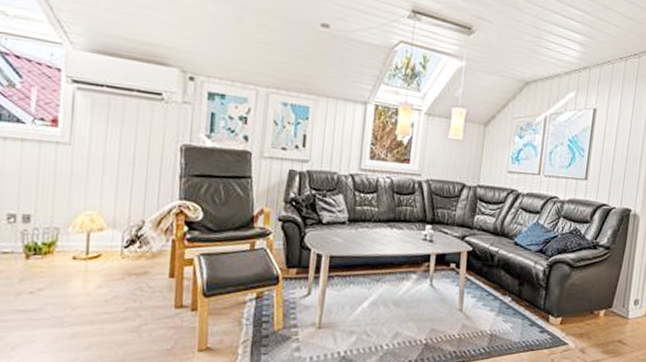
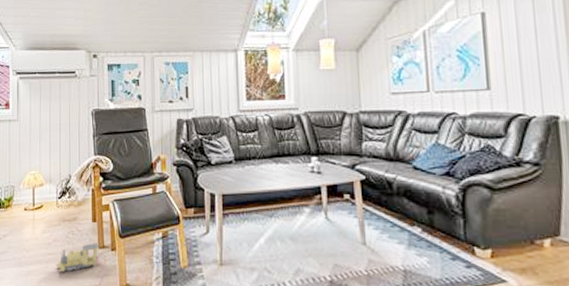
toy train: none [111,301,175,335] -> present [54,243,100,272]

